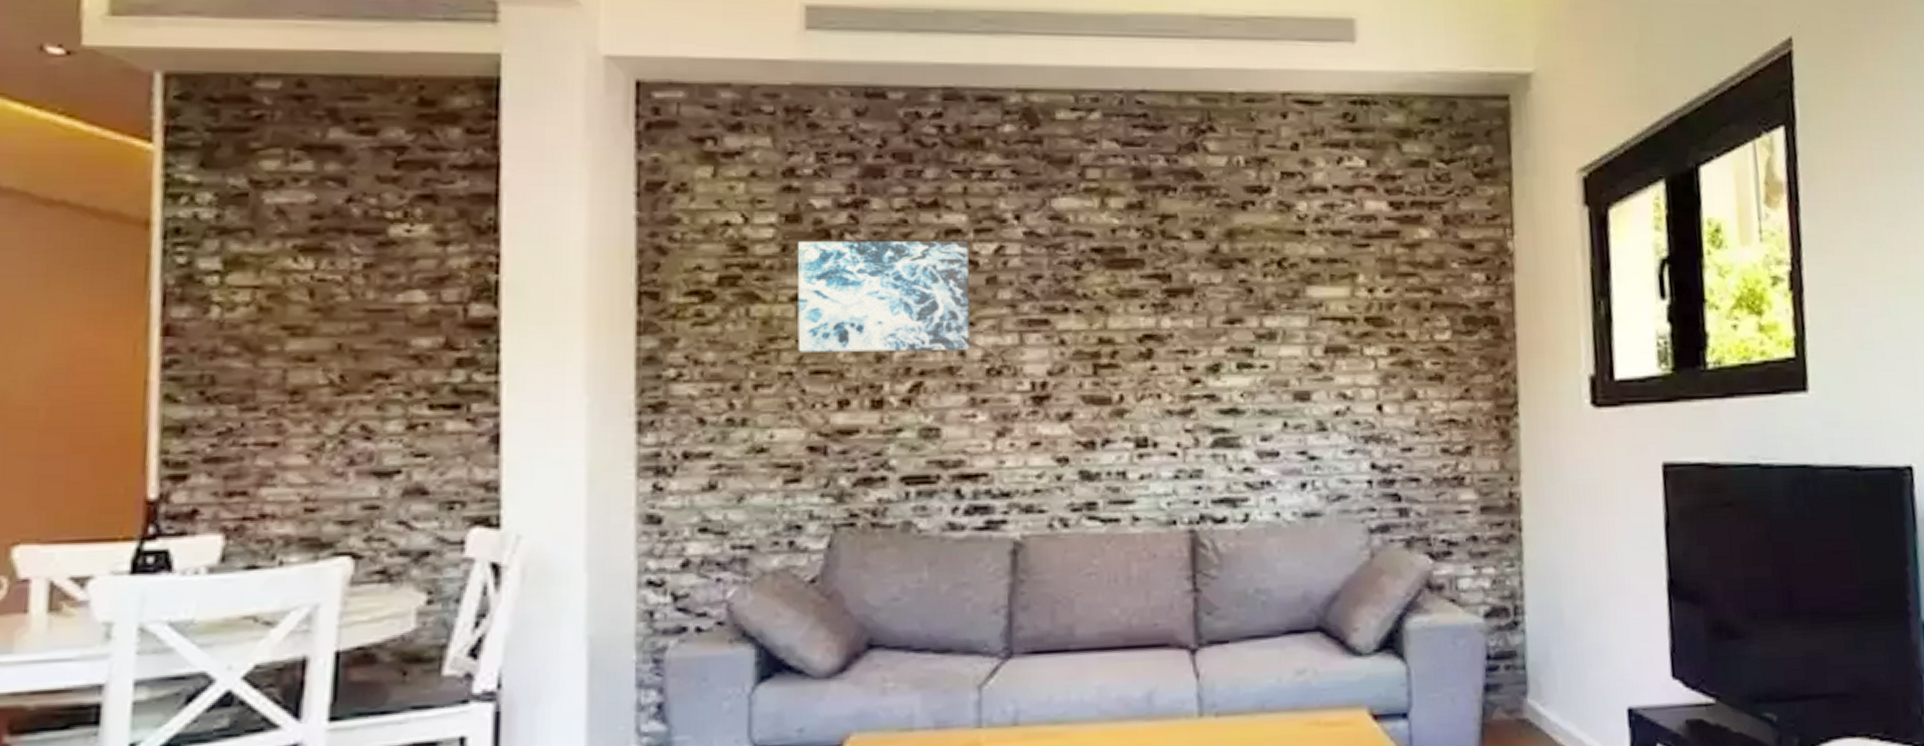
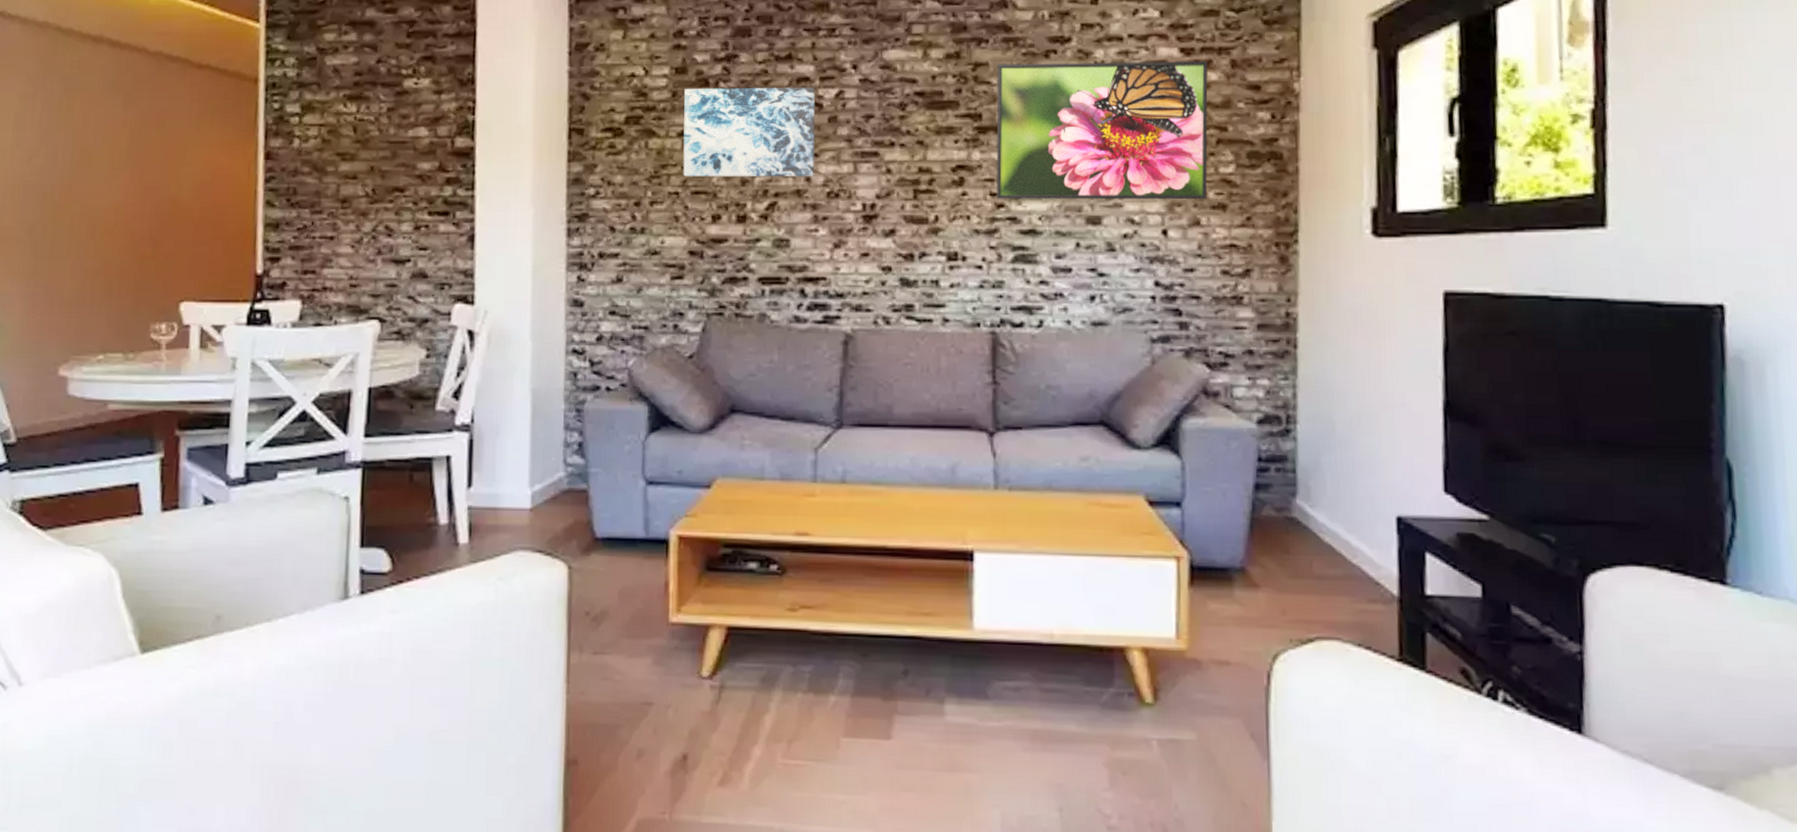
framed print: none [1188,216,1423,374] -> present [996,61,1208,200]

